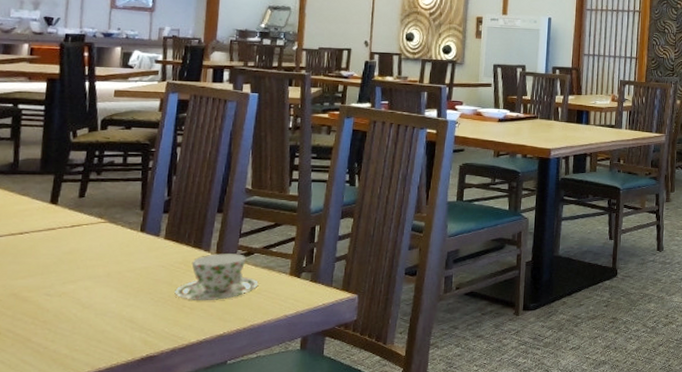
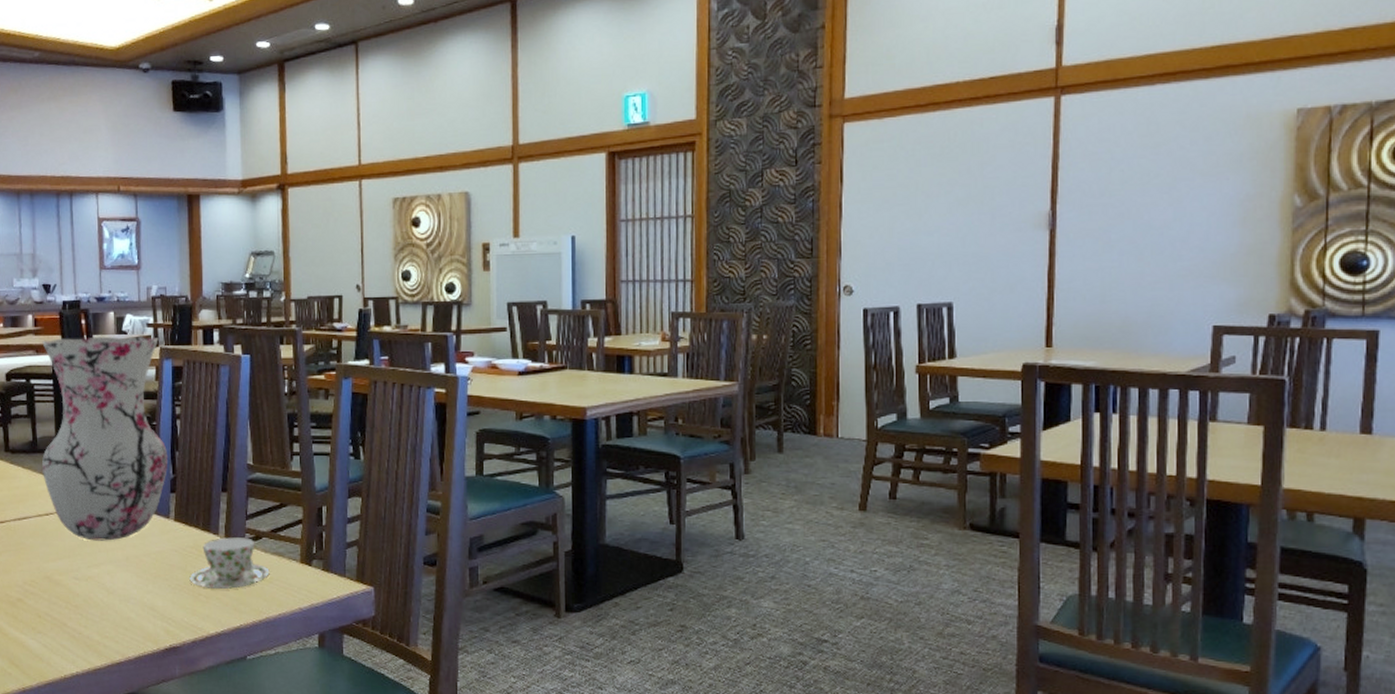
vase: none [21,68,167,258] -> present [42,336,169,541]

